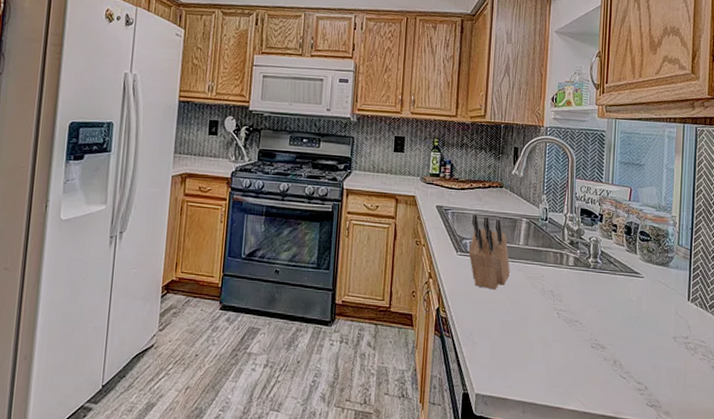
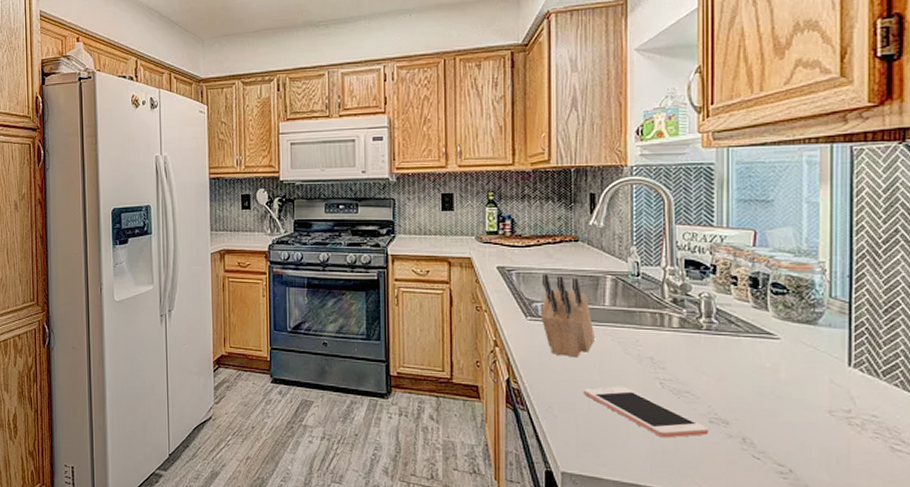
cell phone: none [497,316,591,361] -> present [583,387,709,438]

